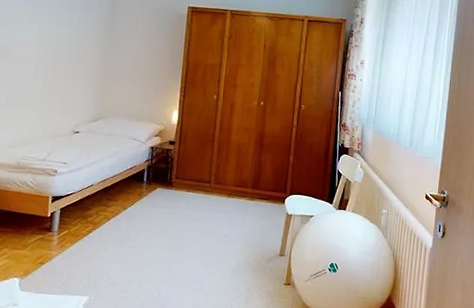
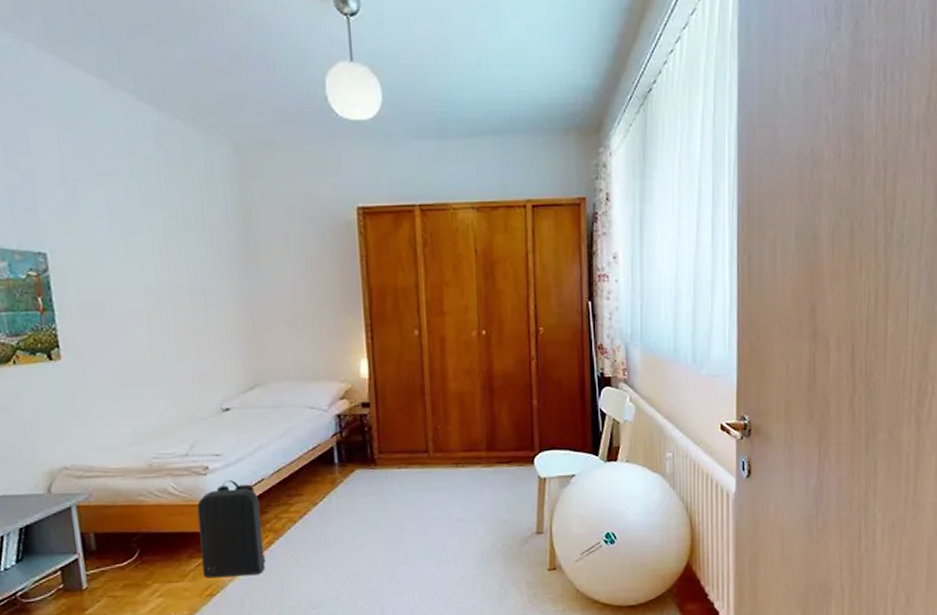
backpack: none [39,182,87,253] -> present [197,480,267,578]

